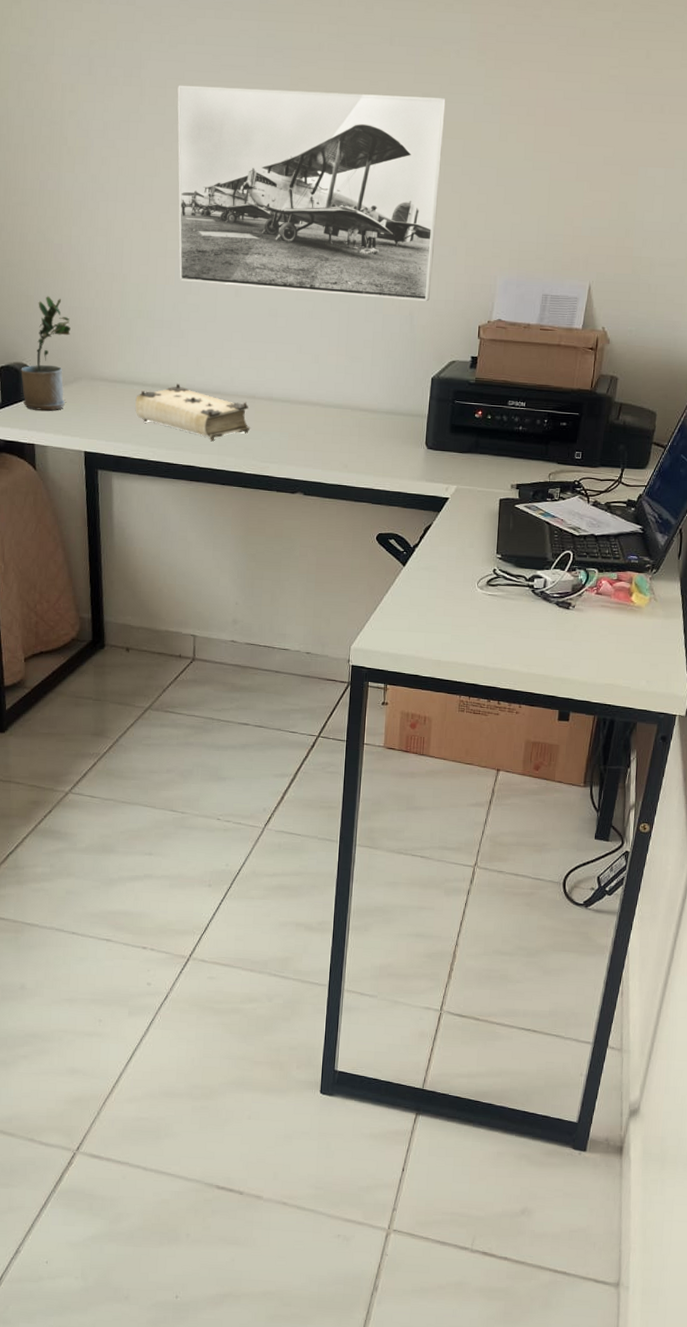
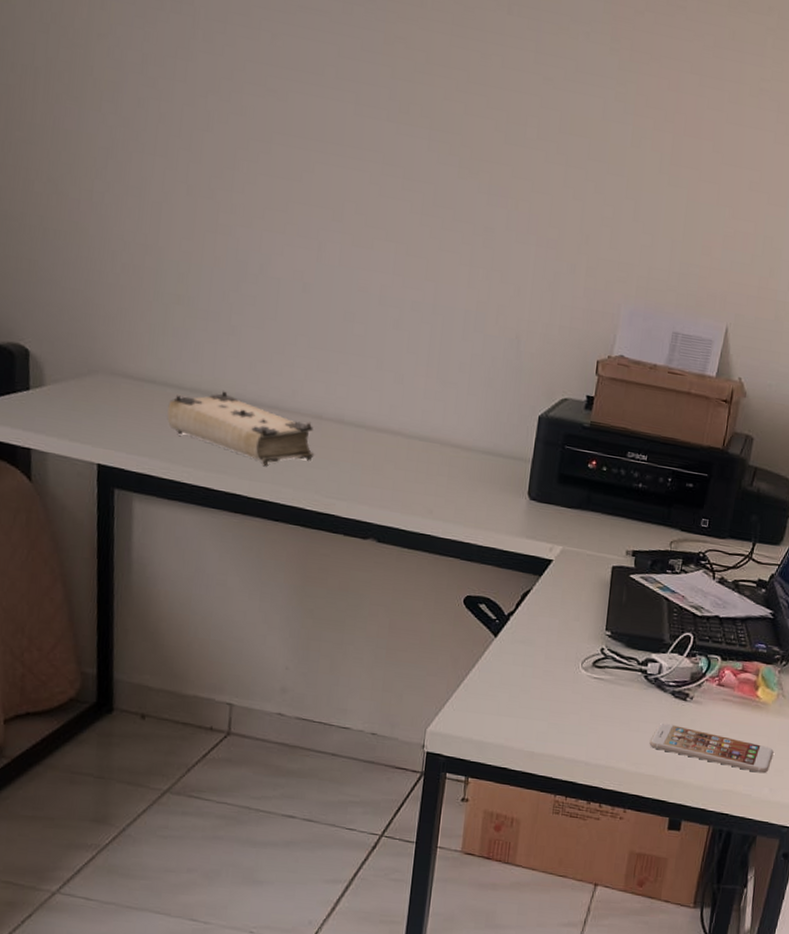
potted plant: present [21,296,71,411] -> none [16,263,86,408]
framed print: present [177,85,446,302] -> none [232,23,571,325]
smartphone: none [538,629,649,668] -> present [649,722,774,774]

